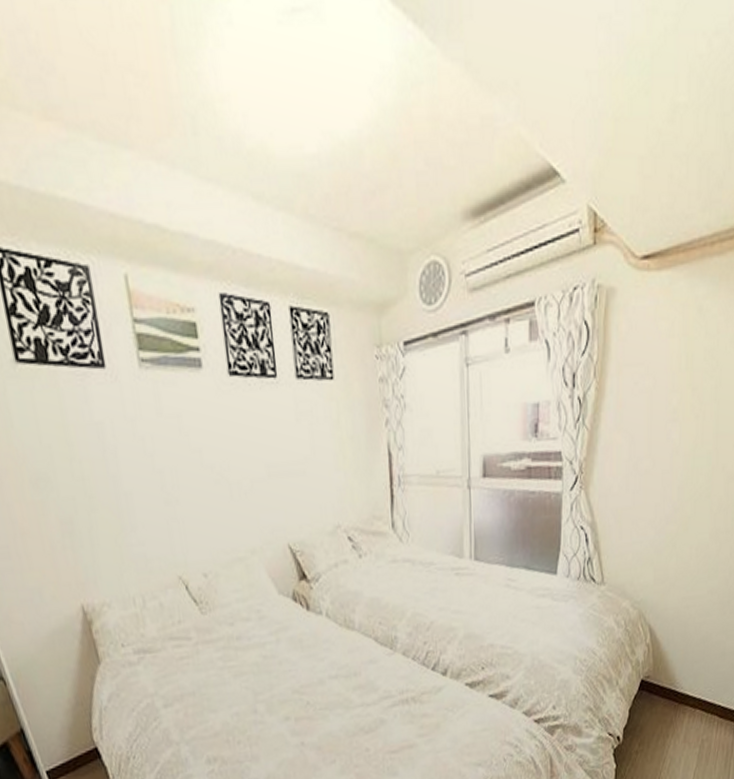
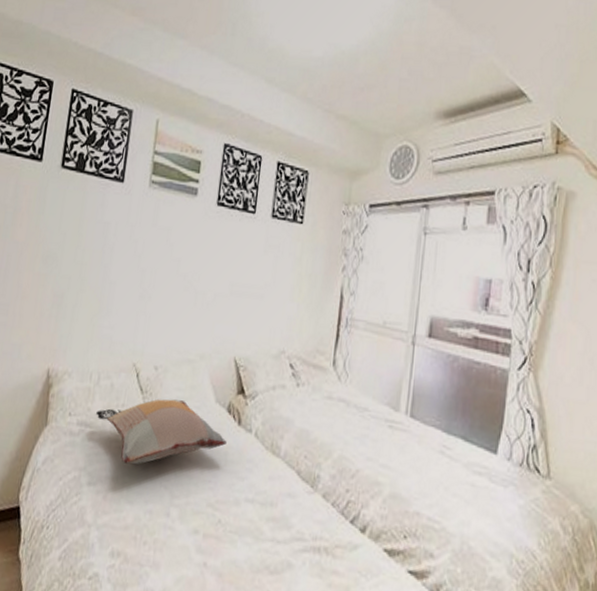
decorative pillow: none [152,601,299,677] -> present [96,399,227,464]

